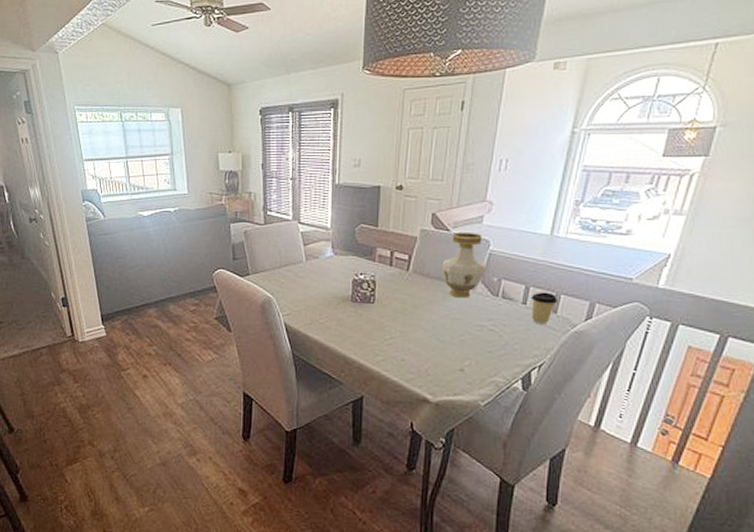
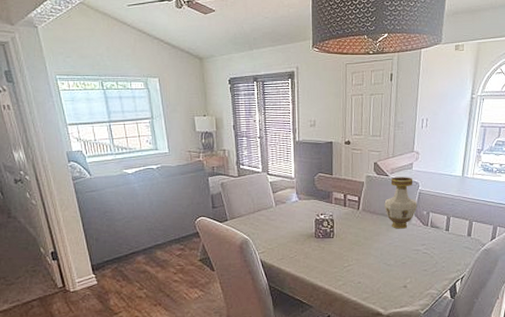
coffee cup: present [530,292,557,325] -> none [451,220,471,246]

